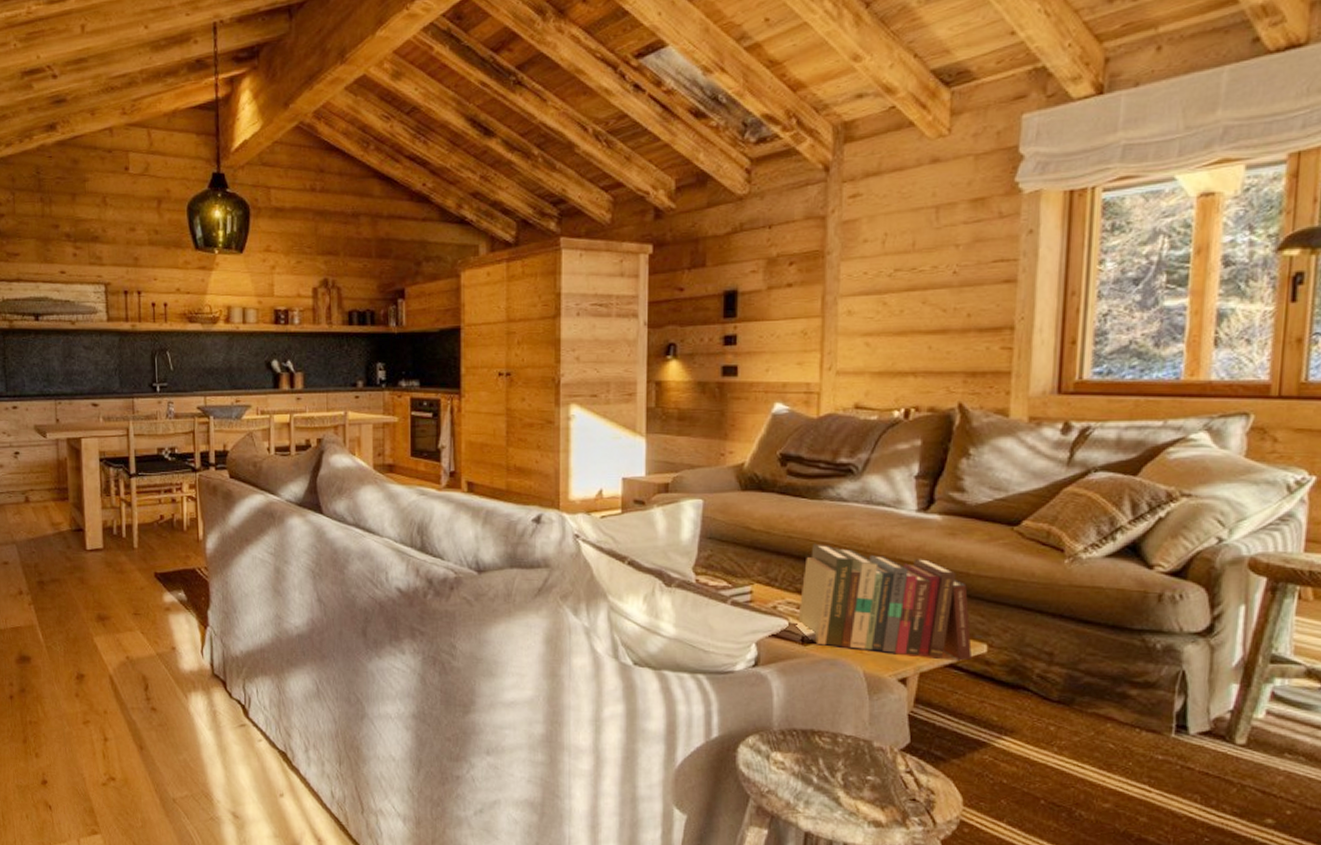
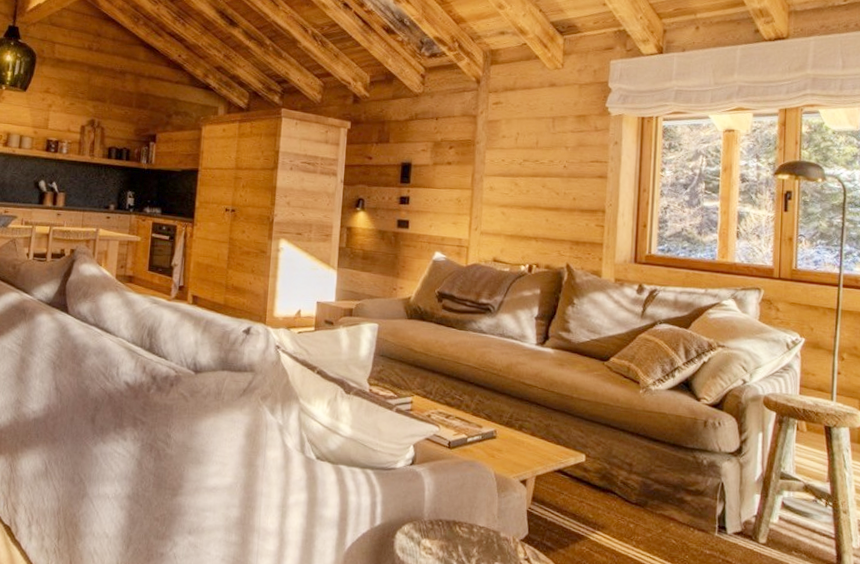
books: present [798,543,973,661] -> none [446,365,575,467]

